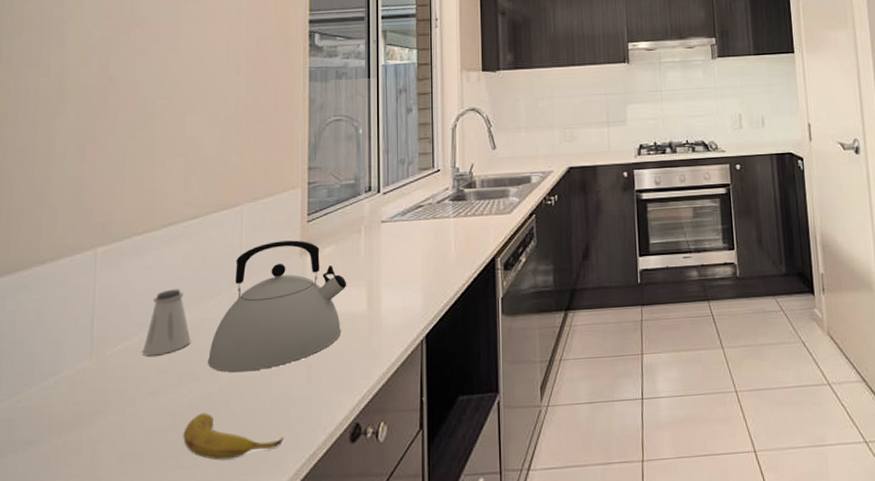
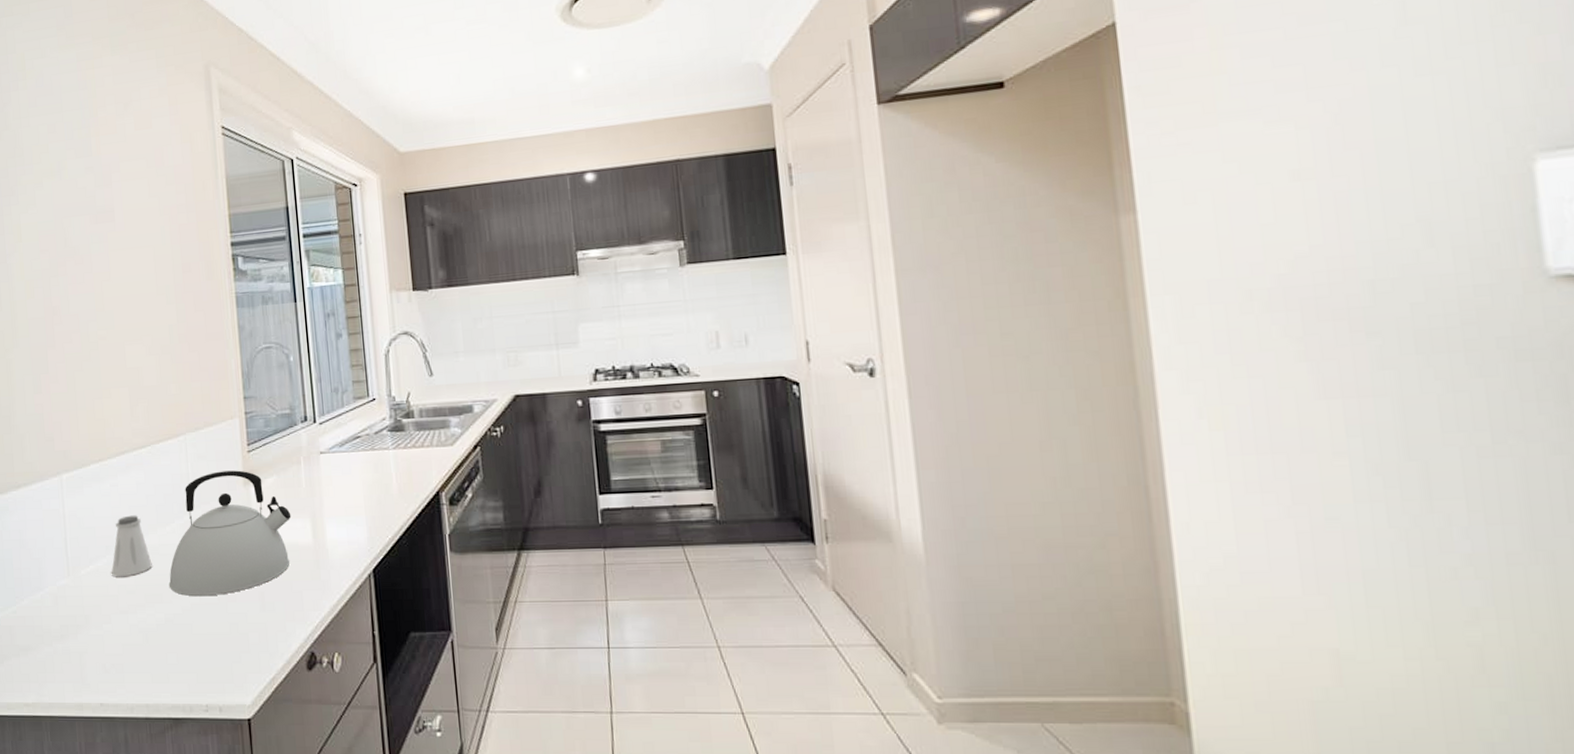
banana: present [183,412,284,460] -> none [154,632,245,677]

